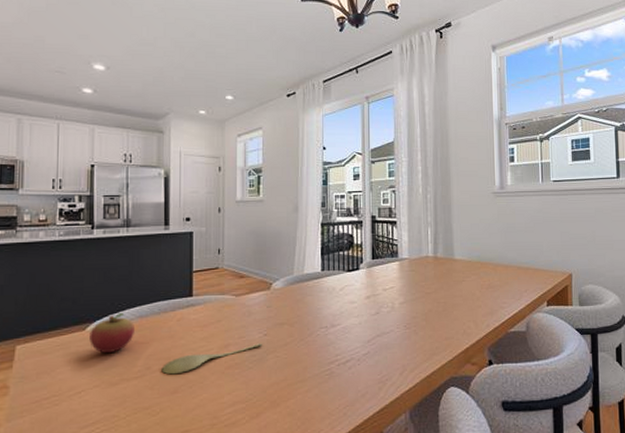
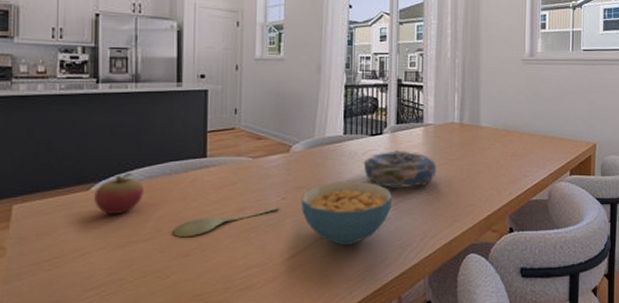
cereal bowl: none [282,316,371,380] -> present [300,180,393,245]
decorative bowl: none [341,284,413,322] -> present [363,149,437,188]

